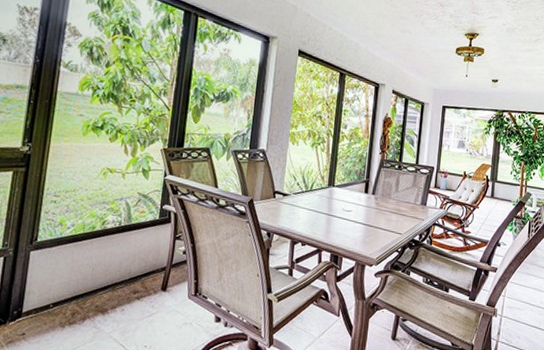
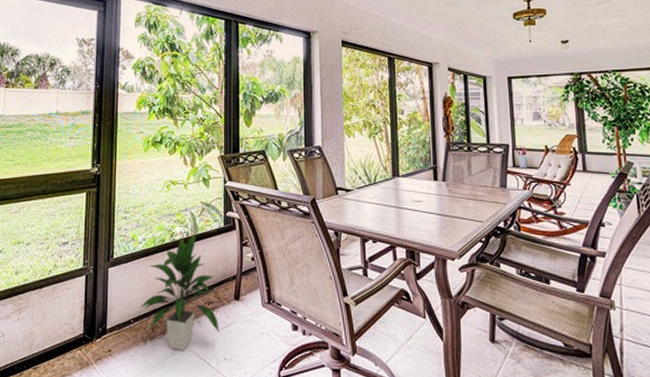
indoor plant: none [60,222,143,338] -> present [139,232,220,352]

